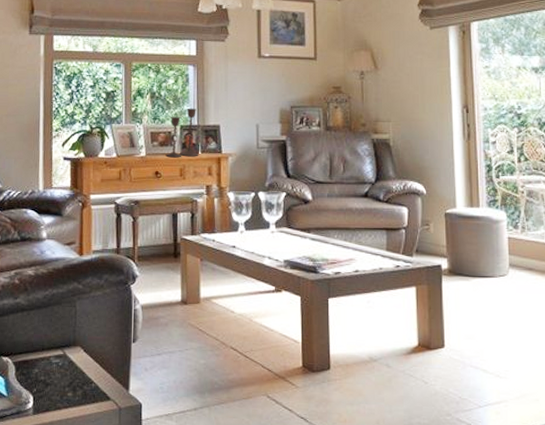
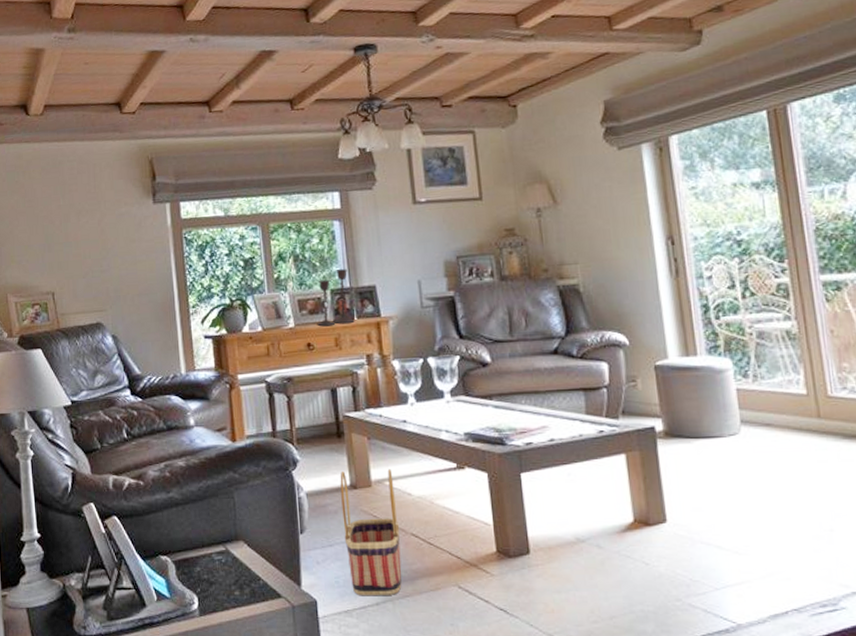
basket: none [172,288,221,402] -> present [340,469,402,596]

